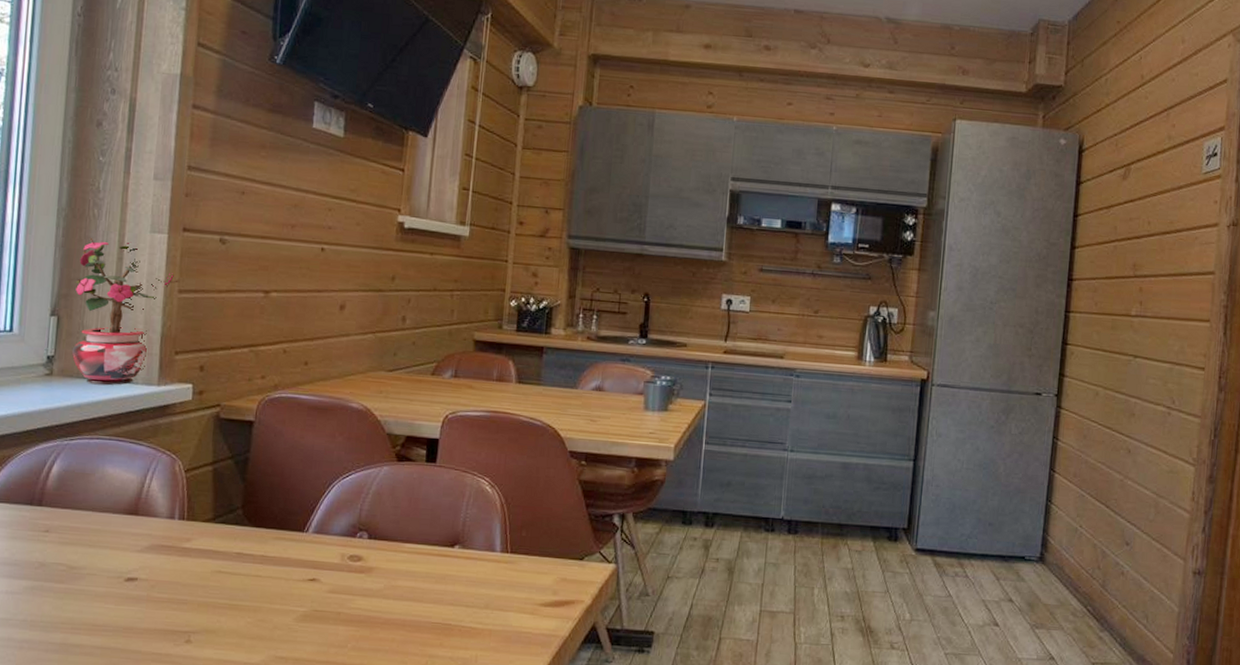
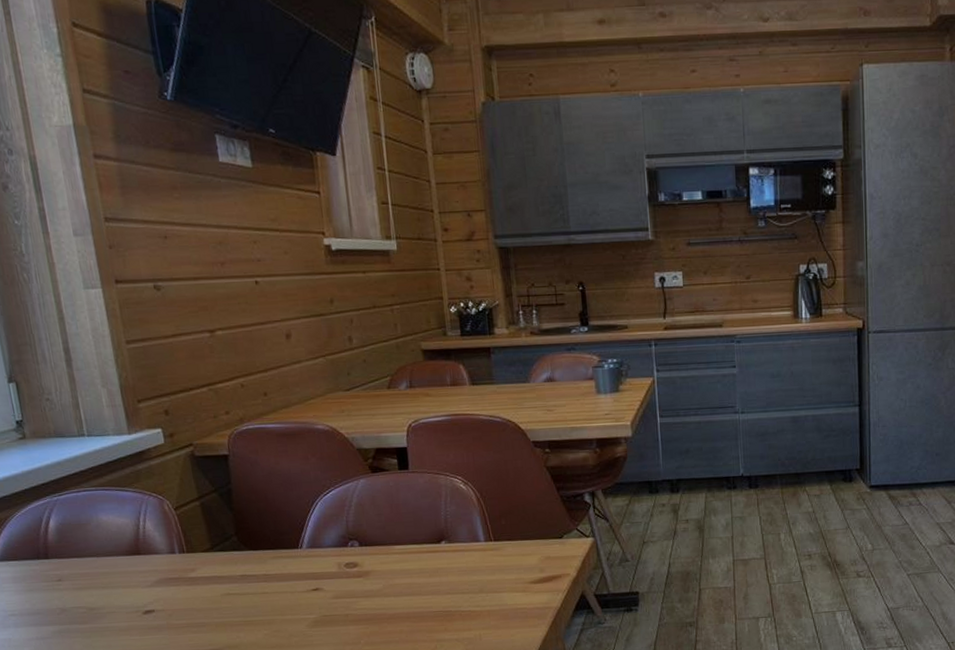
potted plant: present [71,237,179,386] -> none [22,301,124,442]

